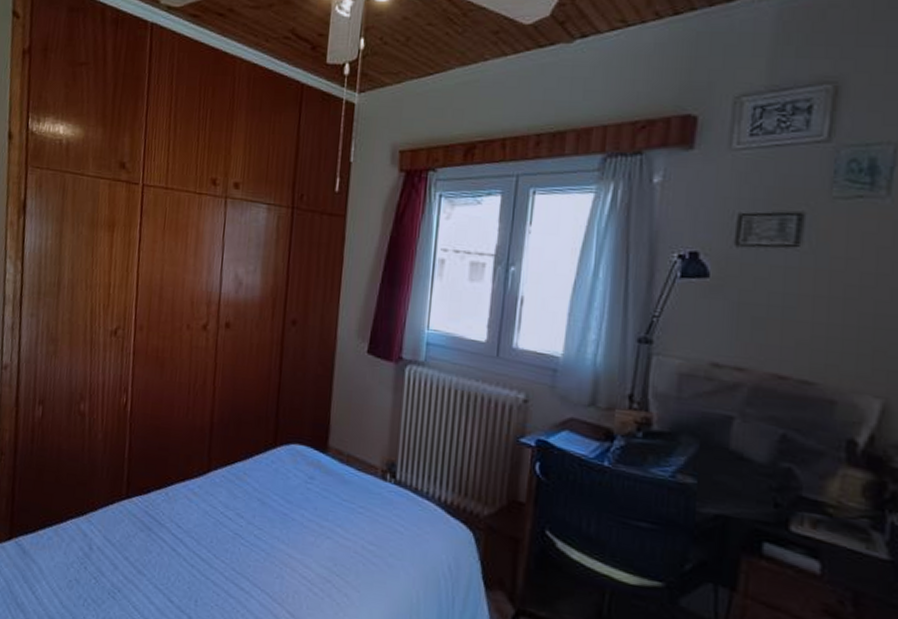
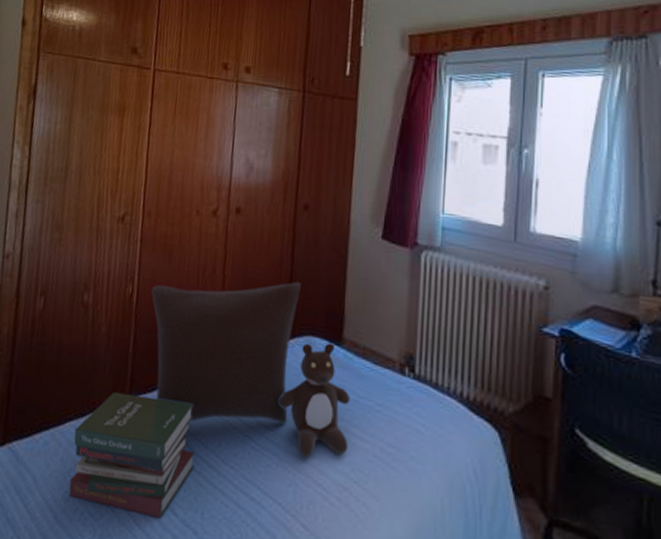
books: none [72,493,189,605] -> present [69,391,195,519]
cushion: none [144,393,288,524] -> present [151,281,301,424]
stuffed animal: none [267,450,335,554] -> present [279,343,351,458]

